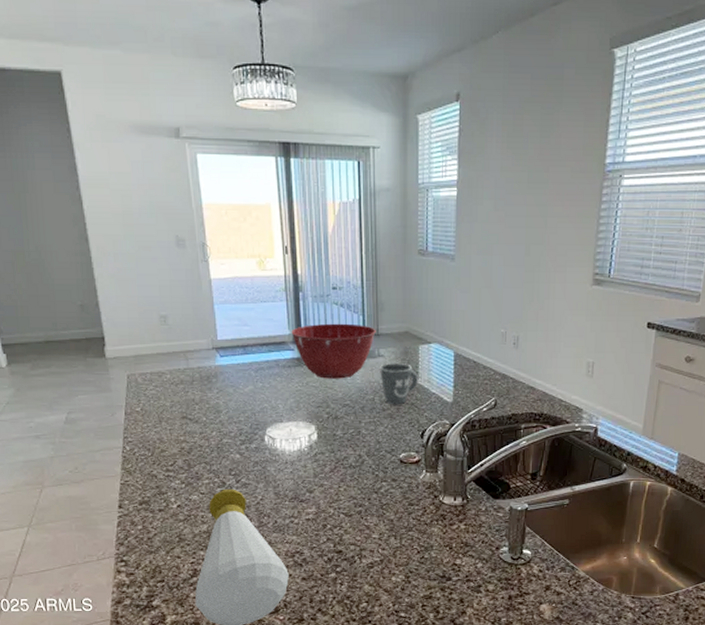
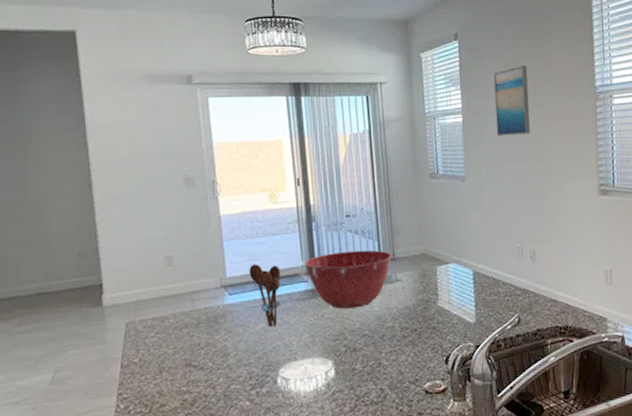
utensil holder: none [239,329,269,390] -> present [249,264,281,328]
mug: present [380,363,418,405] -> none [398,286,438,331]
wall art: none [493,135,533,215] -> present [493,66,530,136]

